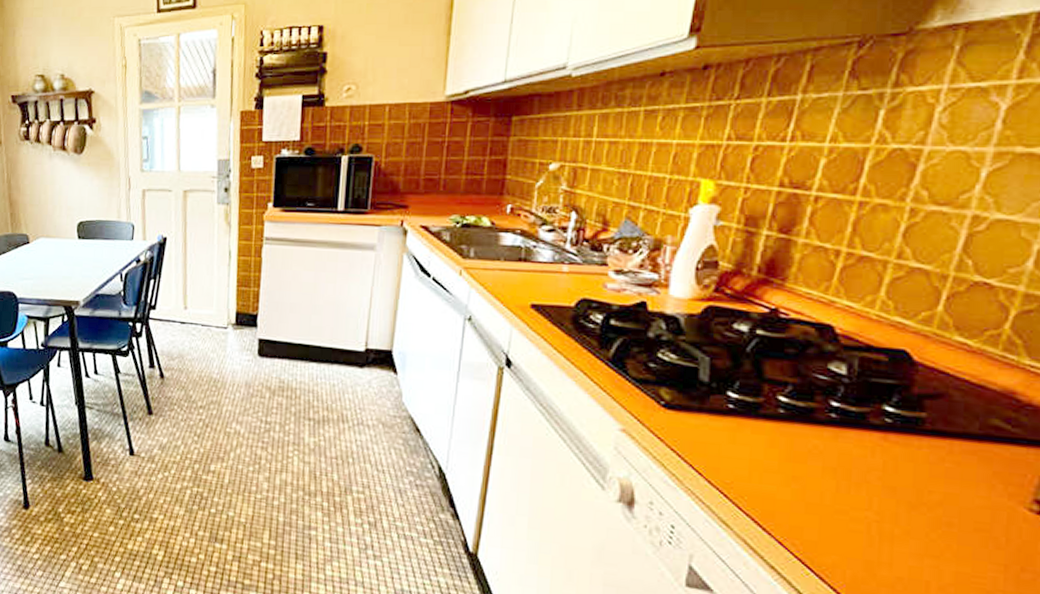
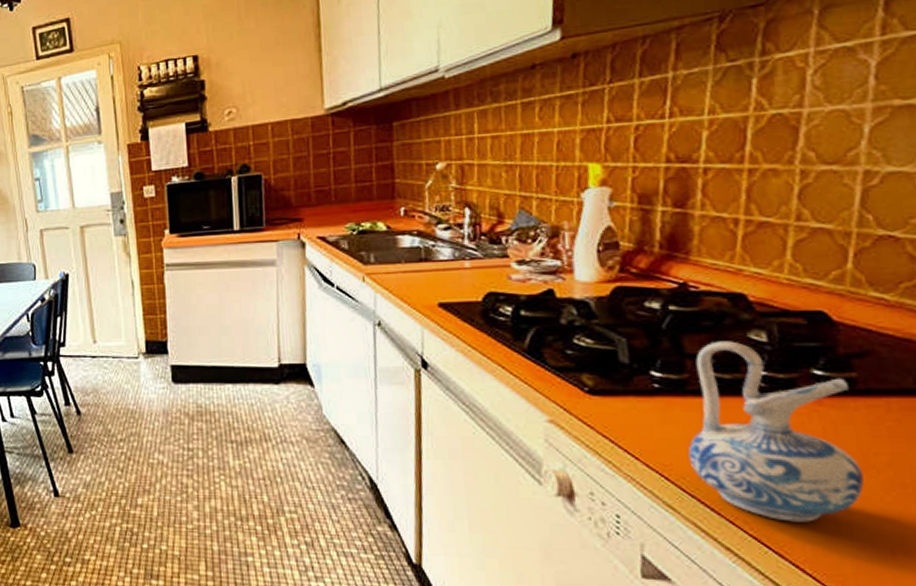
ceramic pitcher: none [750,369,916,550] -> present [688,341,864,522]

